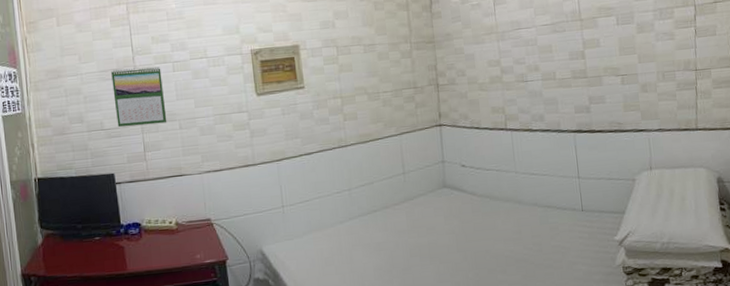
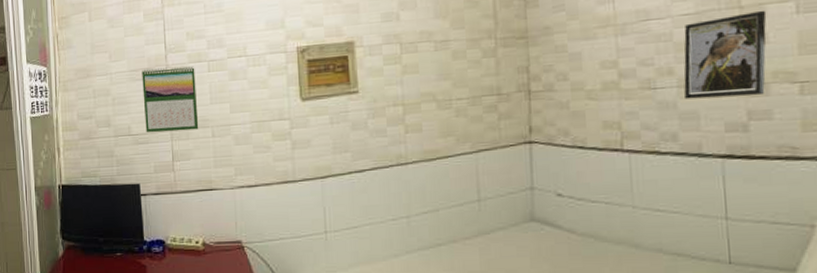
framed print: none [544,22,600,89] -> present [683,10,767,100]

